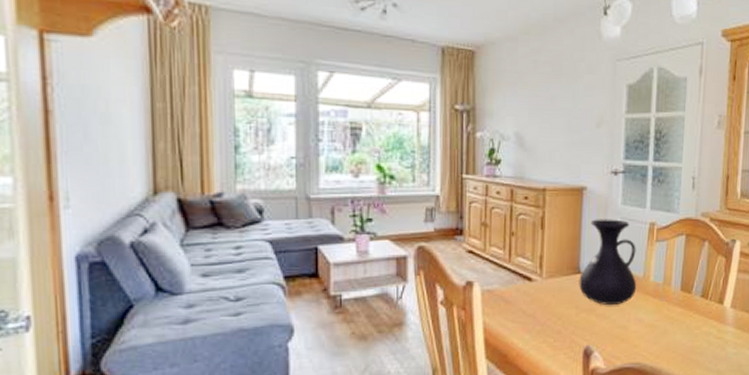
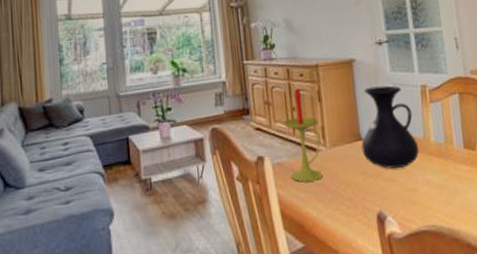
candle: none [499,212,538,312] -> present [283,88,323,182]

